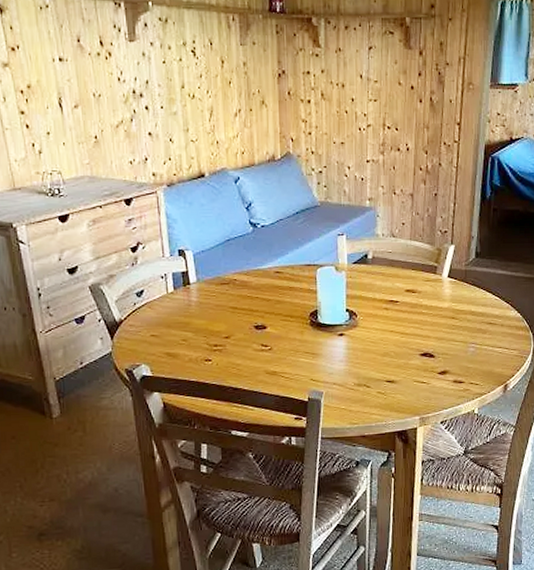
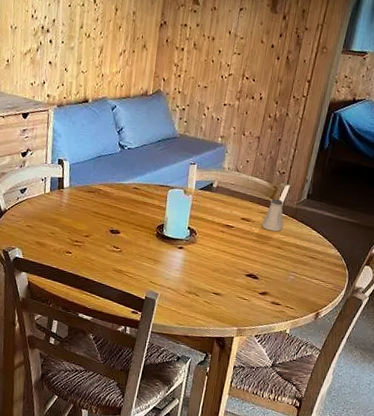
saltshaker: none [430,262,453,300] -> present [261,198,284,232]

